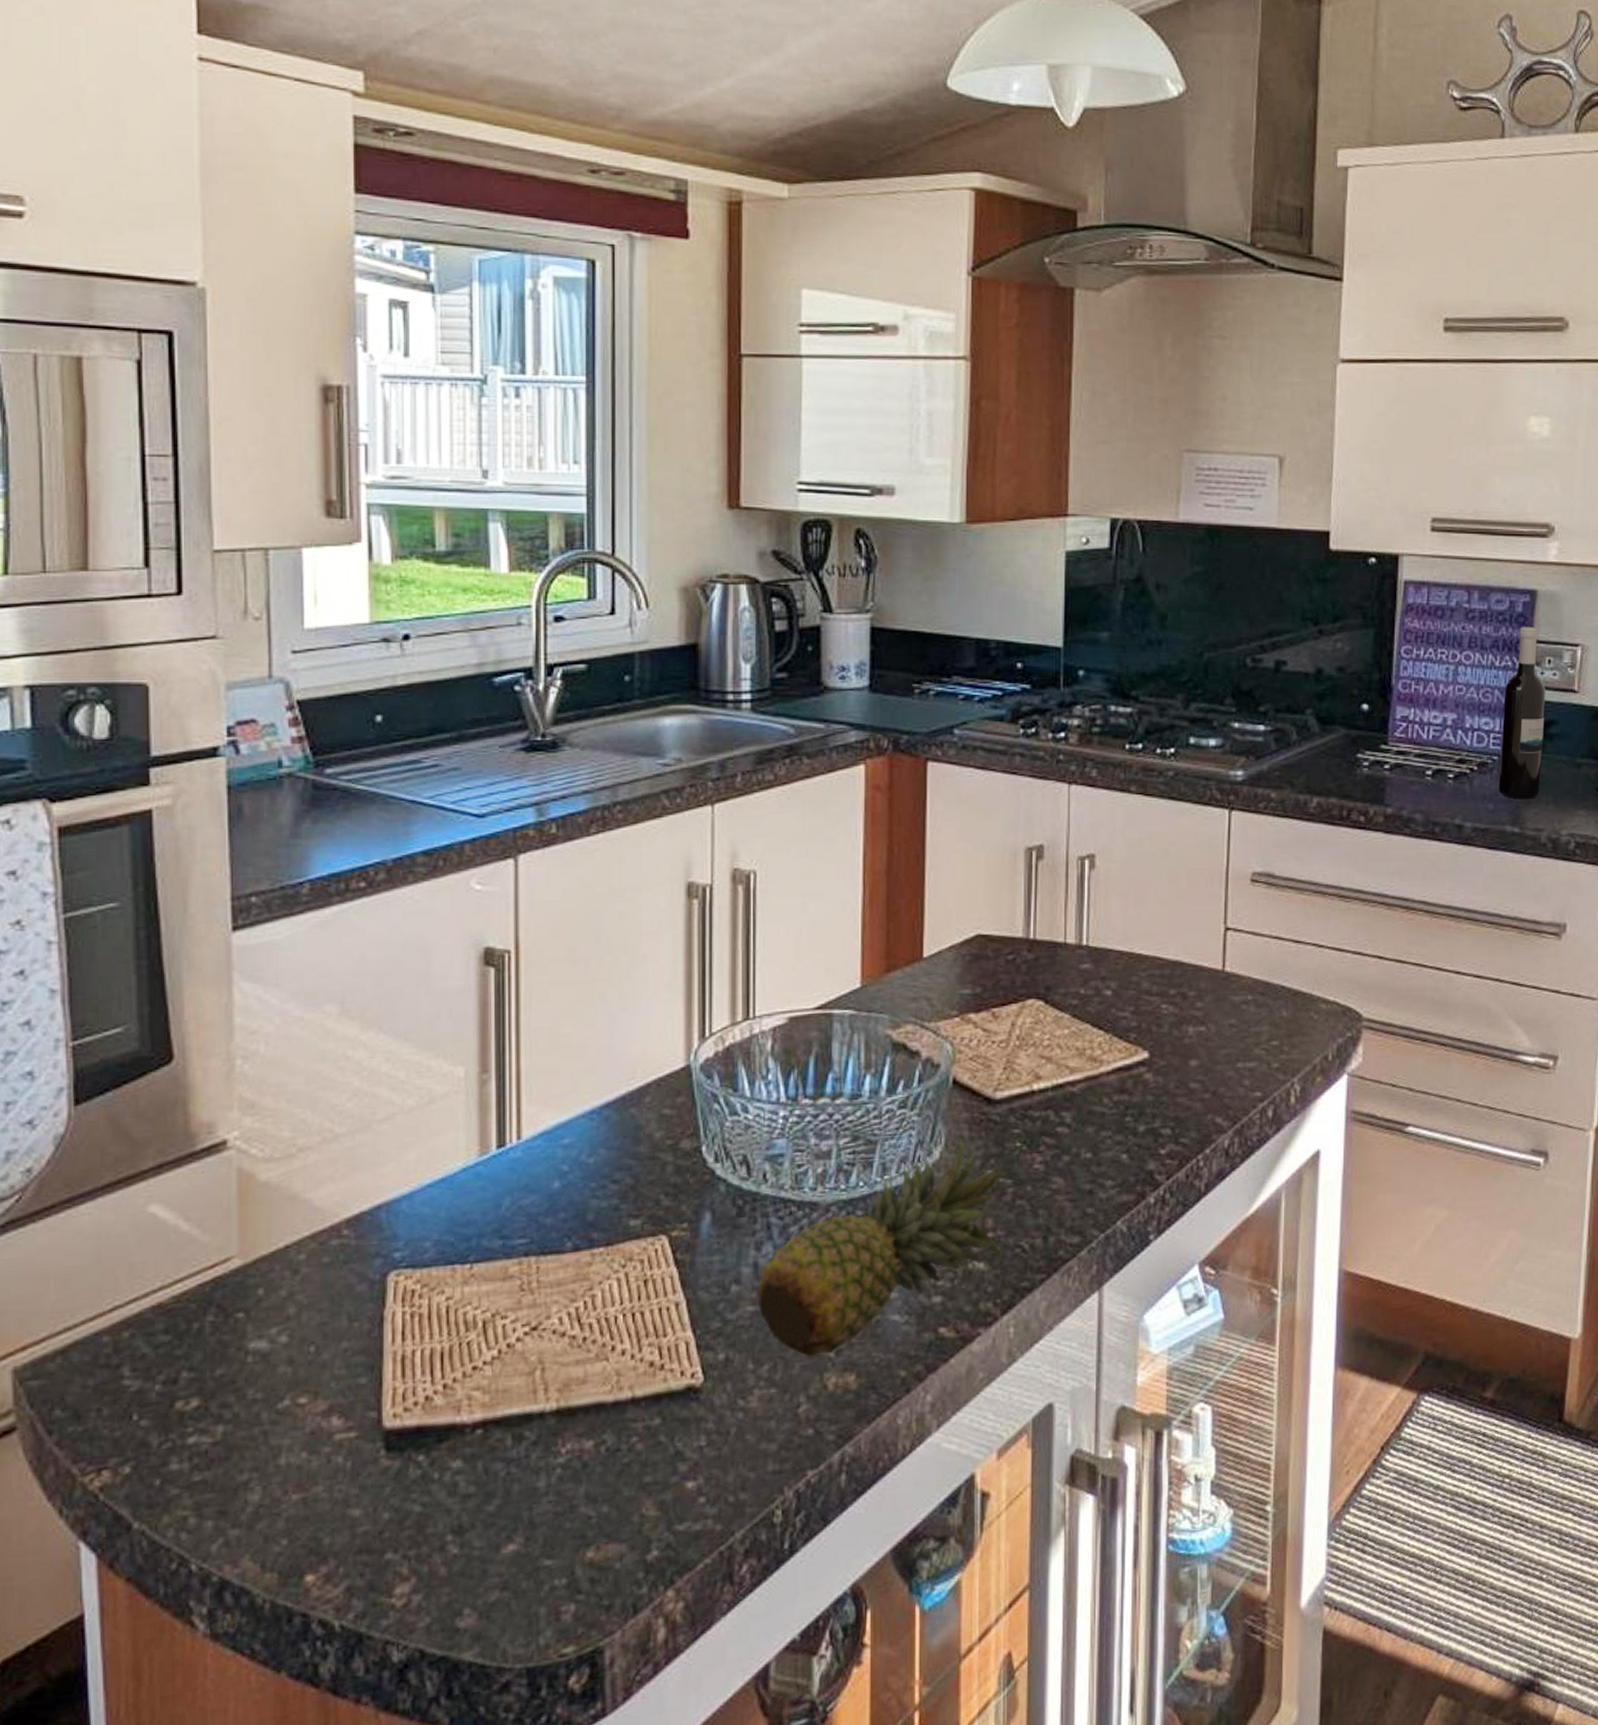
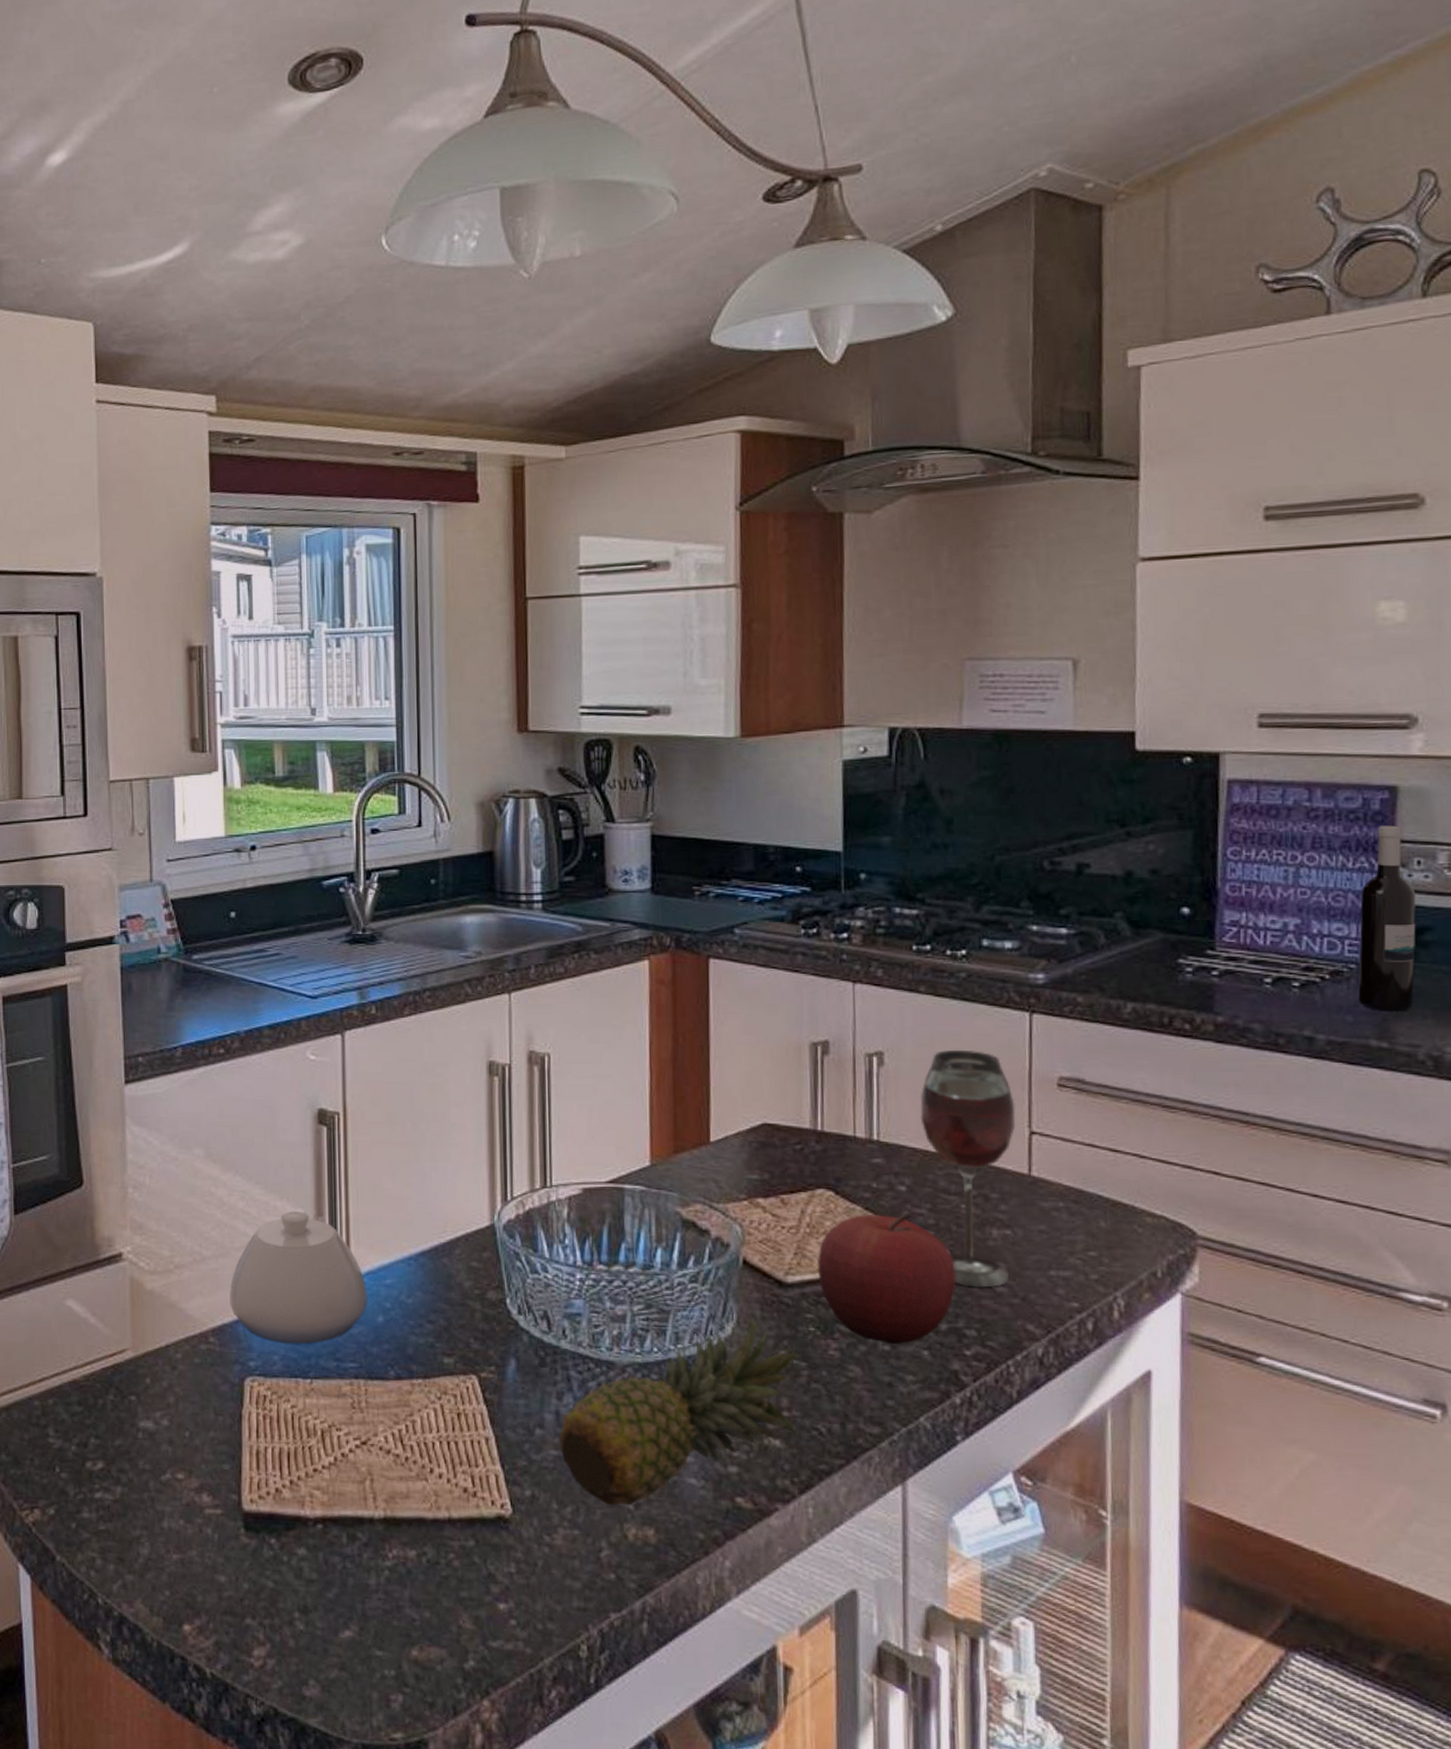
sugar bowl: none [369,1069,542,1227] -> present [230,1211,368,1344]
fruit: none [1025,1015,1155,1151] -> present [817,1211,957,1344]
wineglass: none [1127,848,1213,1087] -> present [920,1049,1016,1287]

